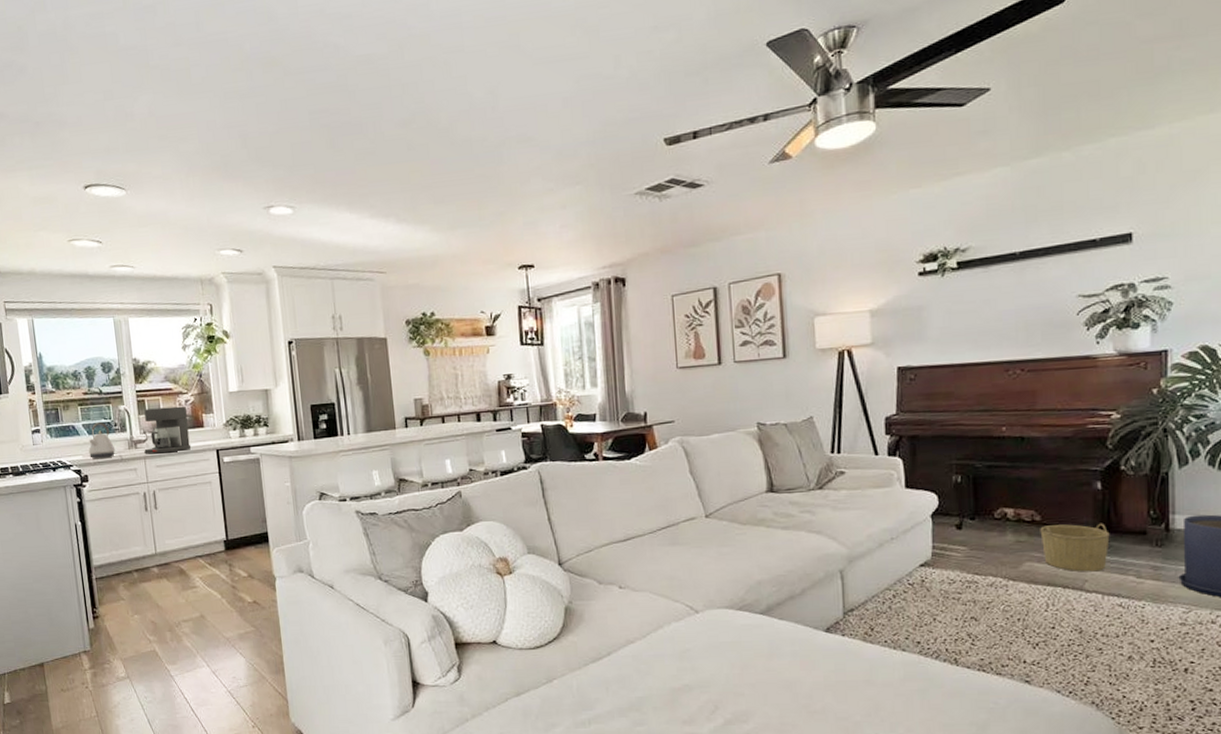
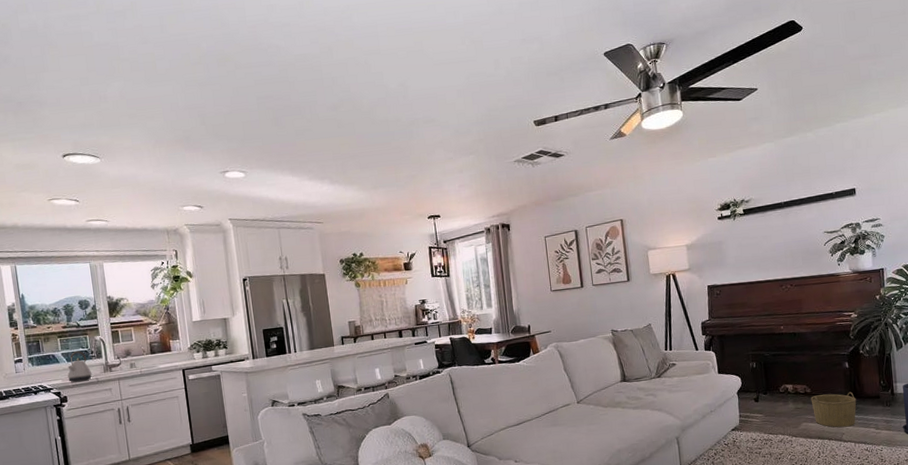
coffee maker: present [144,406,192,454] -> none [118,334,160,376]

